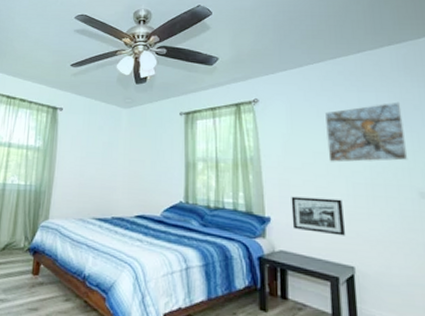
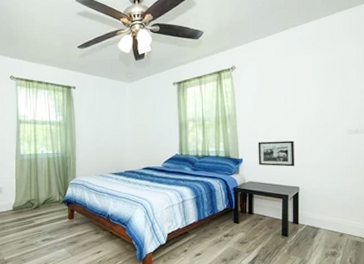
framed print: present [325,101,408,163] -> none [286,60,344,113]

